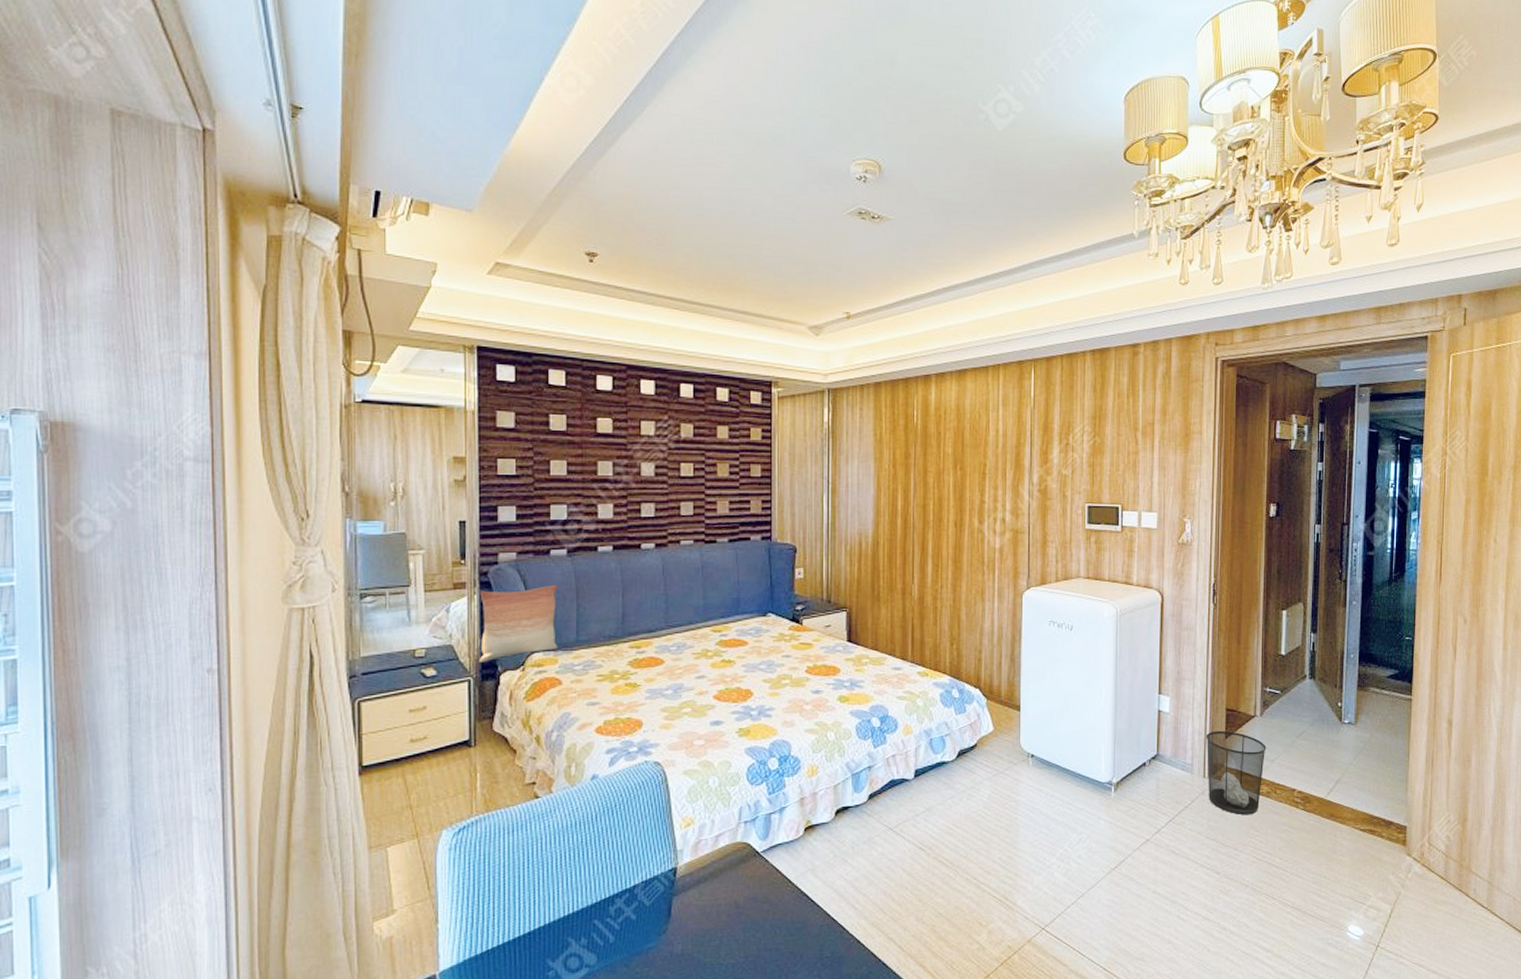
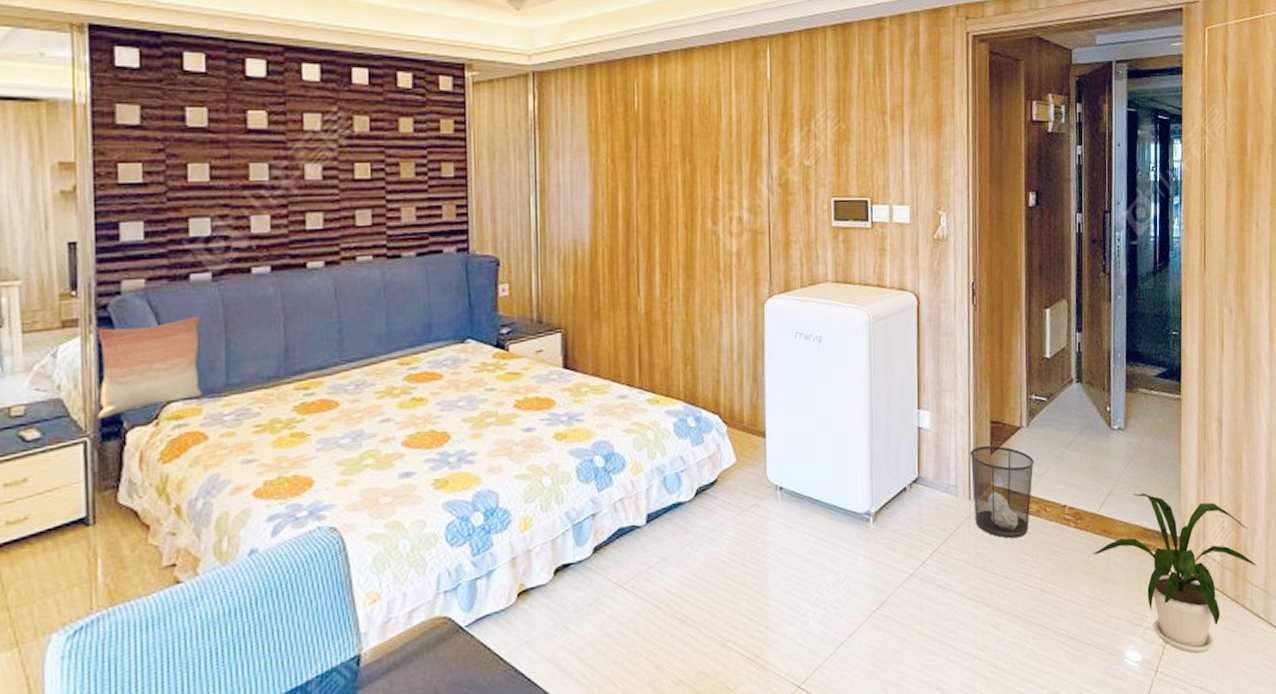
house plant: none [1319,783,1482,934] -> present [1092,493,1257,654]

